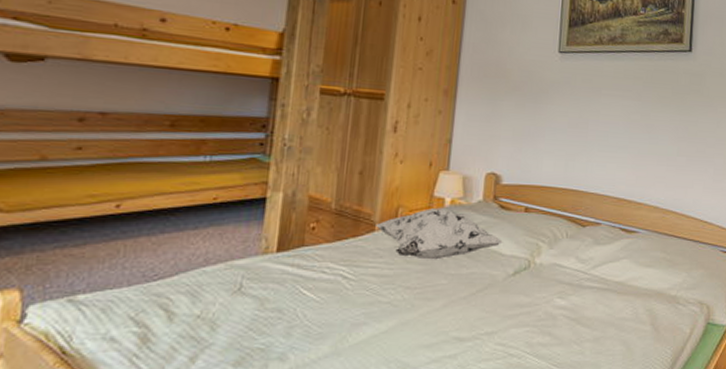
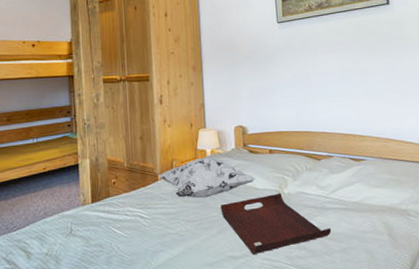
serving tray: none [452,262,586,337] -> present [221,193,332,254]

